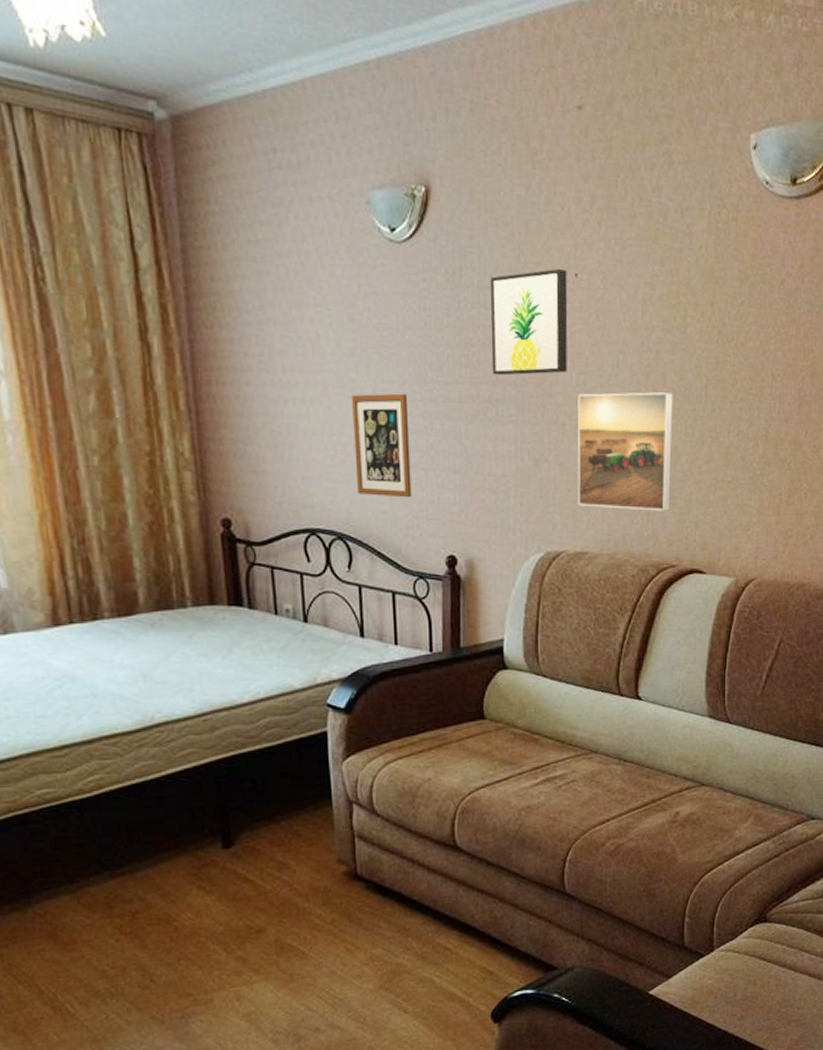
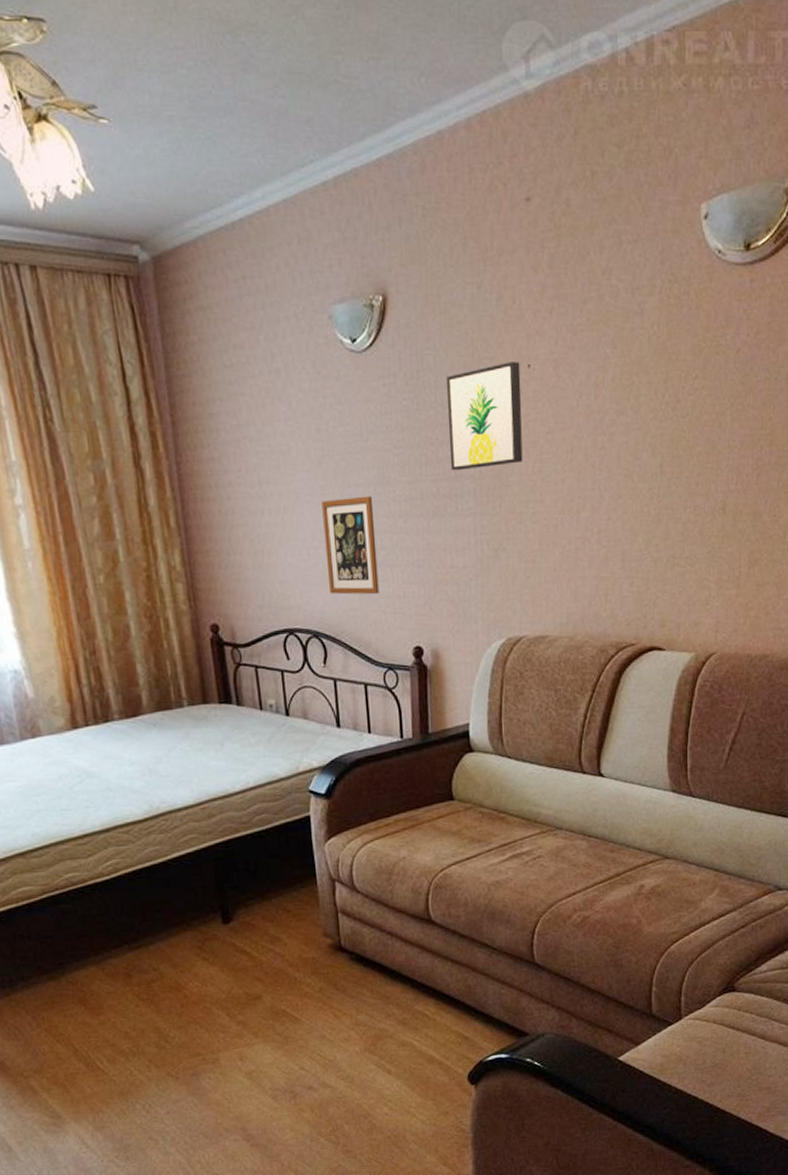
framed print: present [577,392,673,511] -> none [534,474,629,592]

